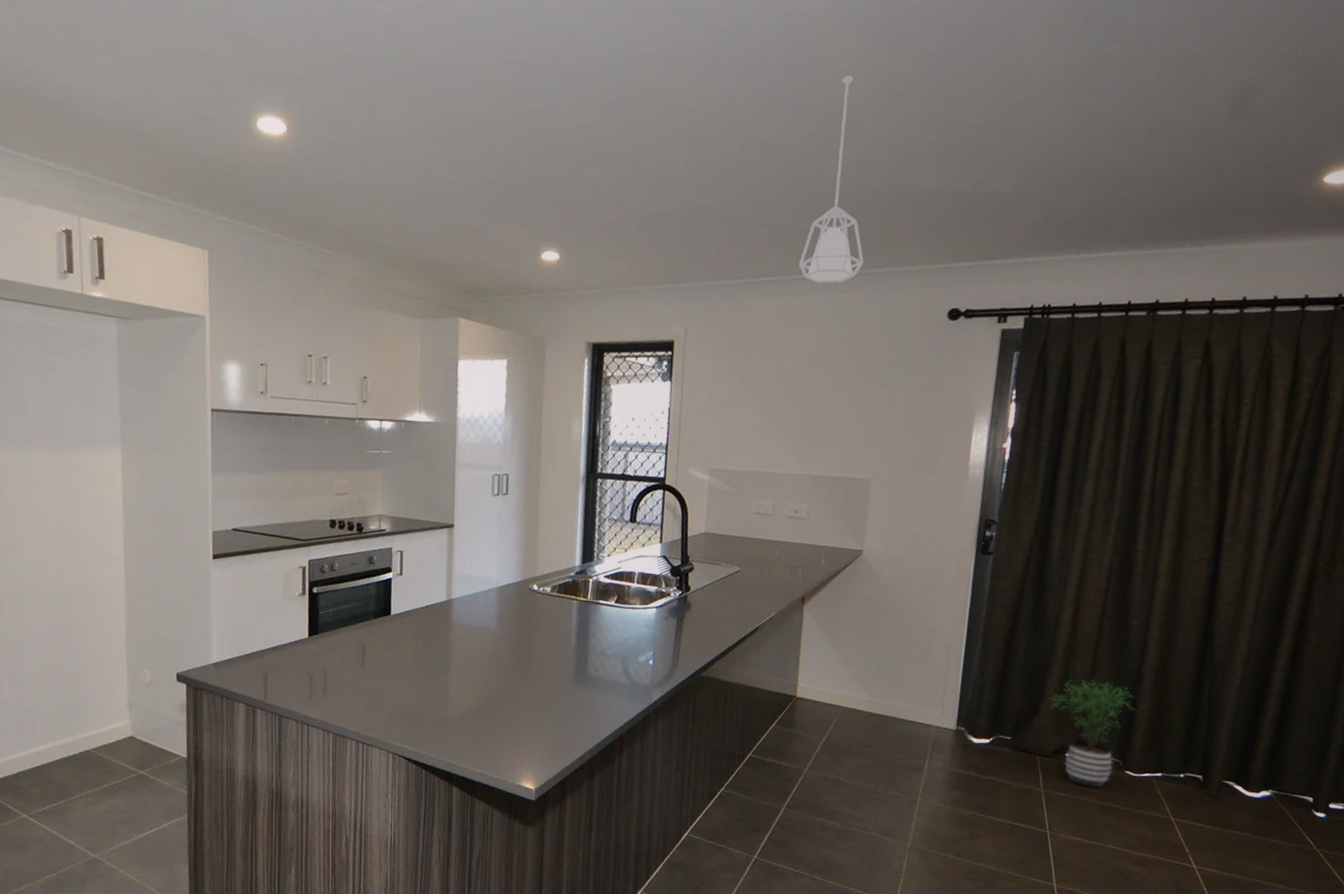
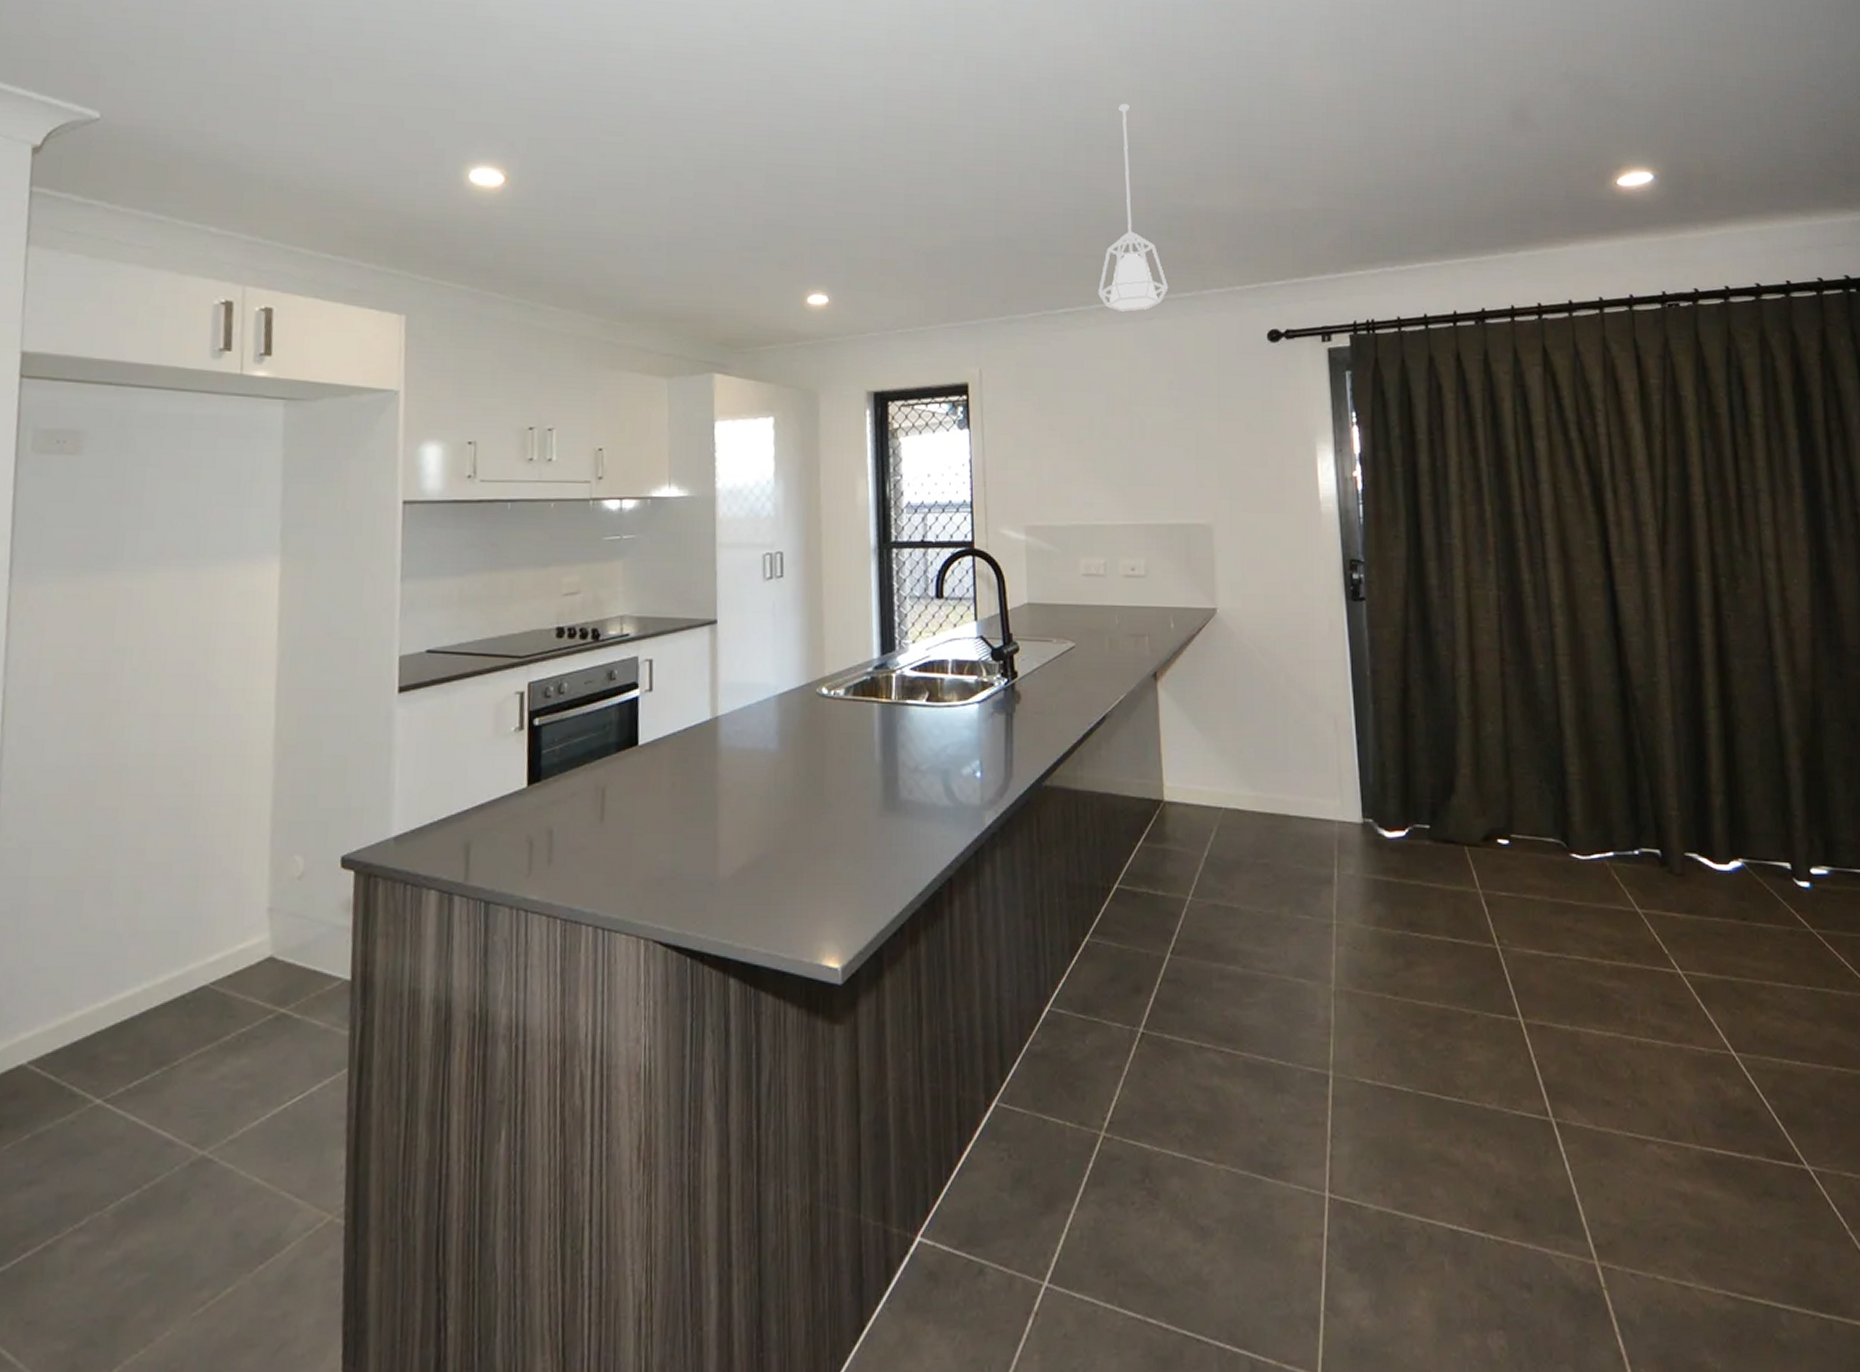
potted plant: present [1050,680,1139,788] -> none [1465,741,1569,880]

